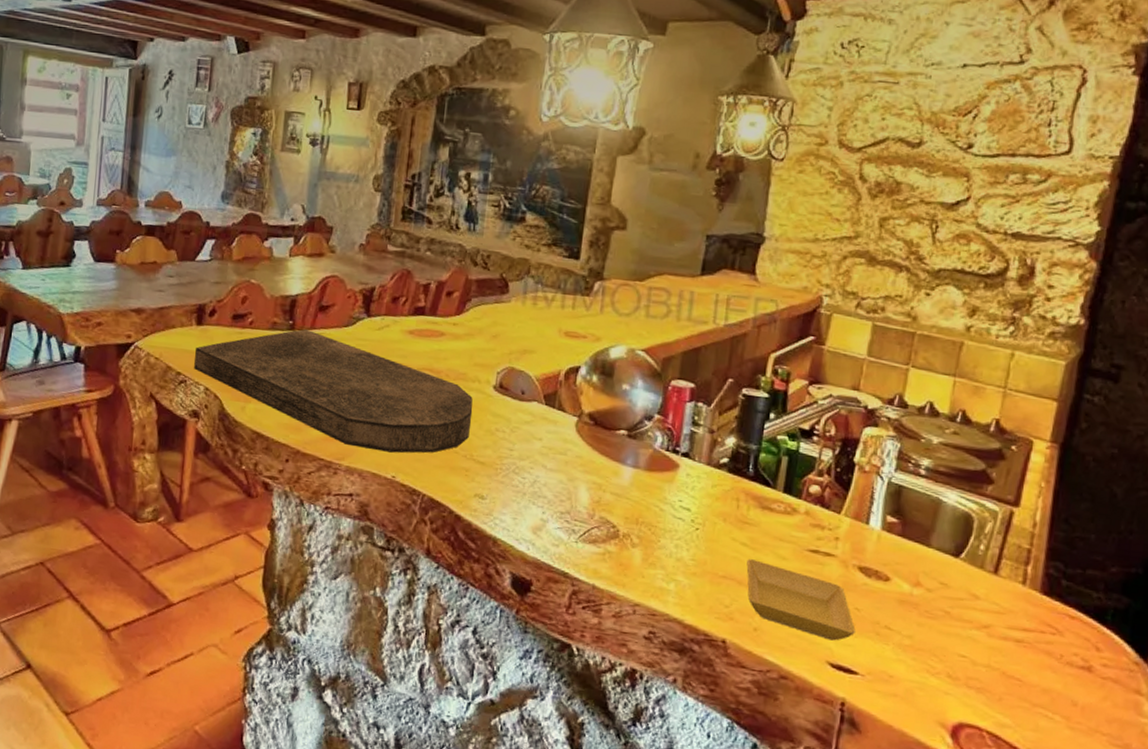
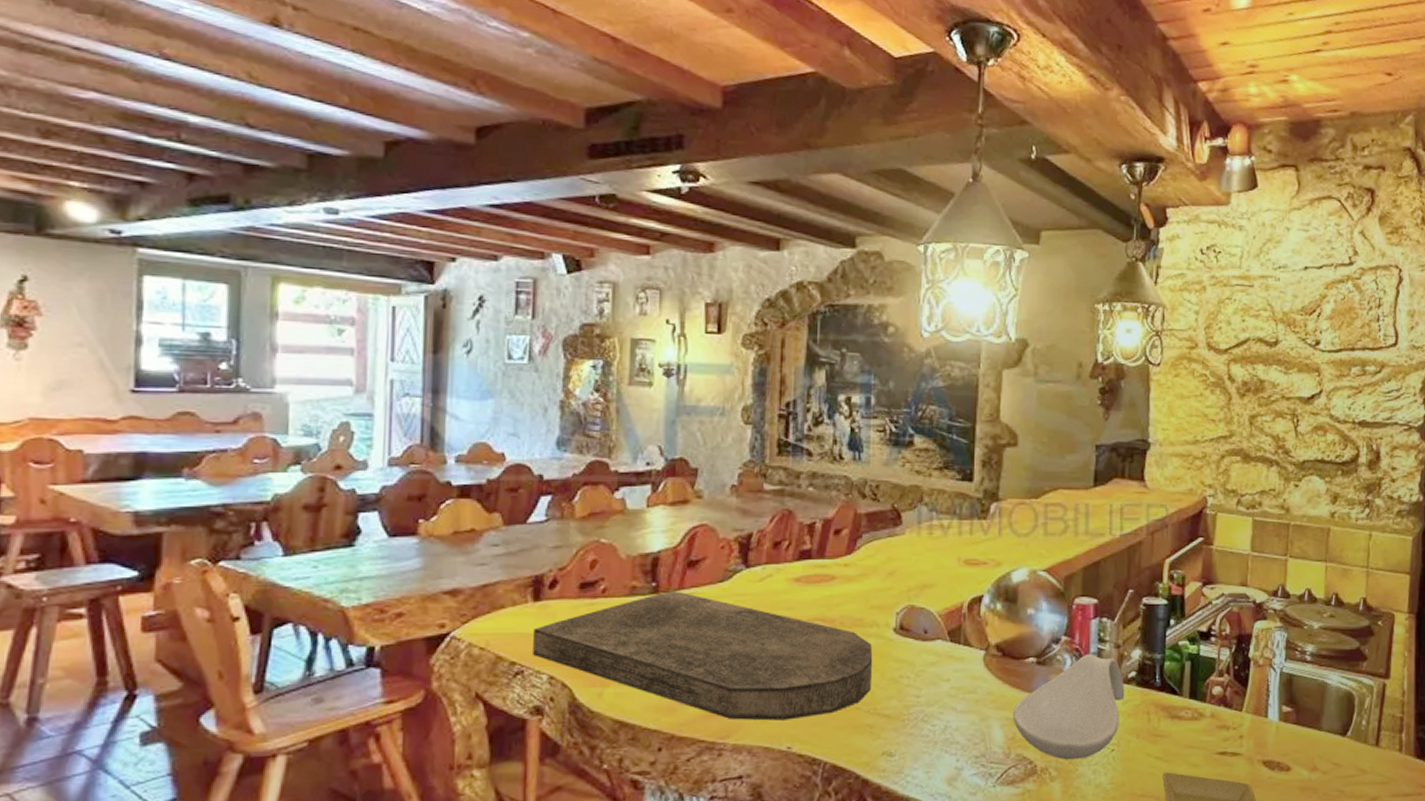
spoon rest: none [599,434,716,532] -> present [1012,653,1125,760]

